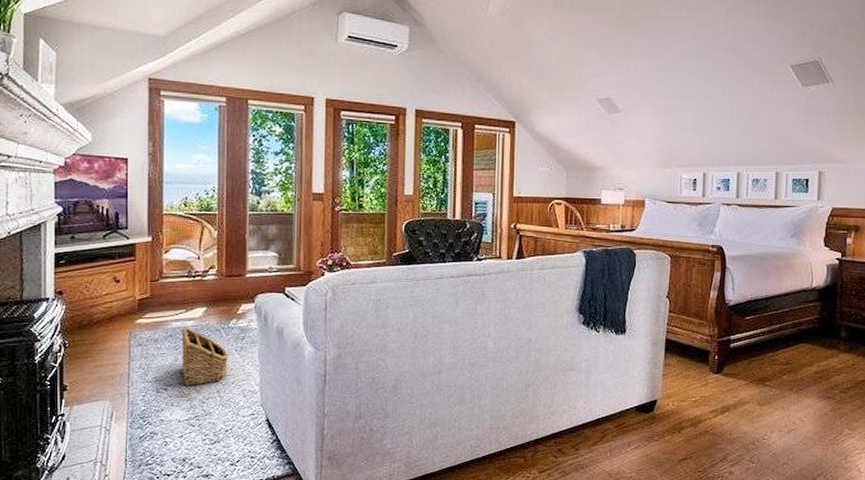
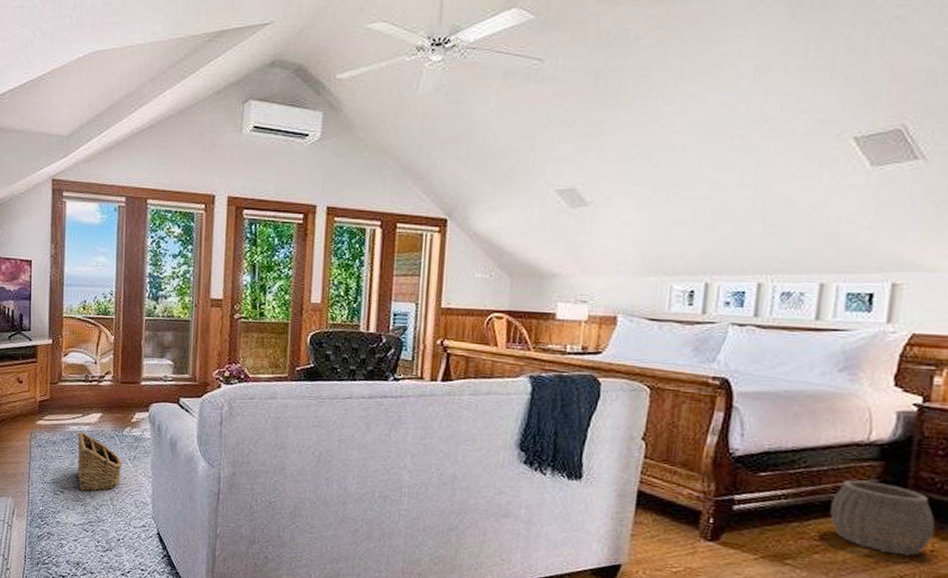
woven basket: none [791,317,854,370] -> present [830,479,936,556]

